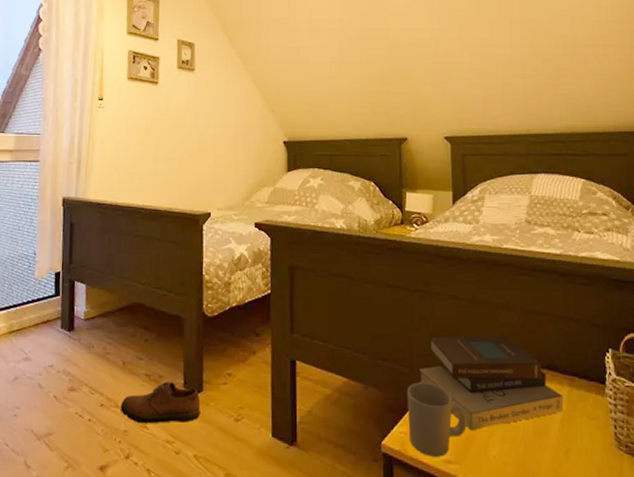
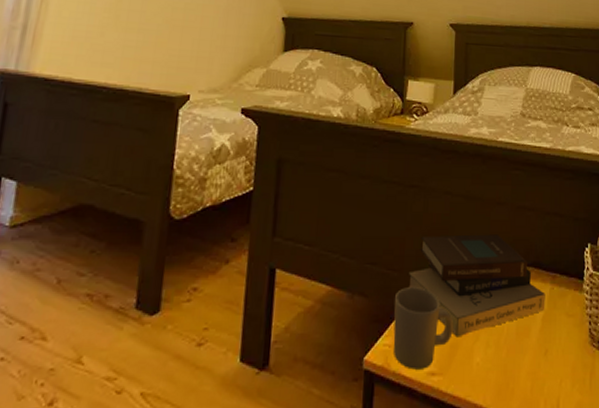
shoe: present [120,382,201,424] -> none [46,302,156,358]

